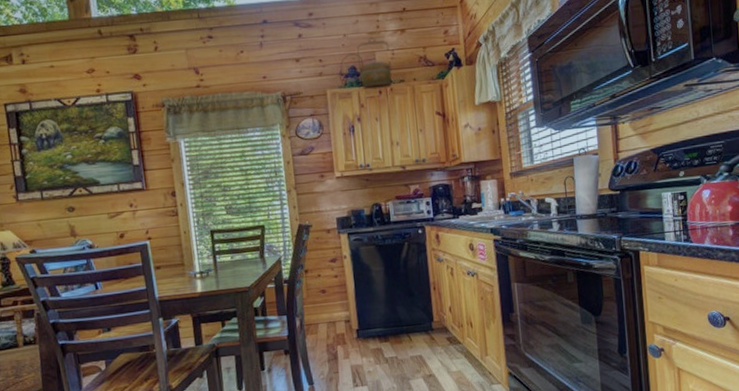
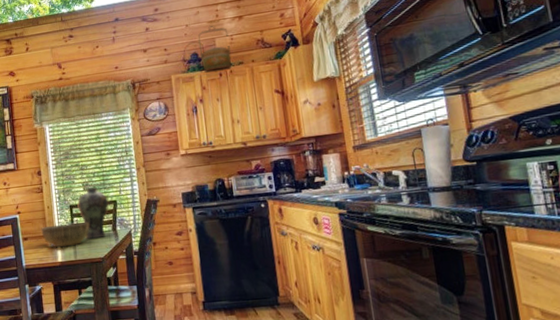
bowl: none [176,248,234,277] -> present [41,221,90,248]
vase: none [219,210,256,268] -> present [77,187,109,240]

